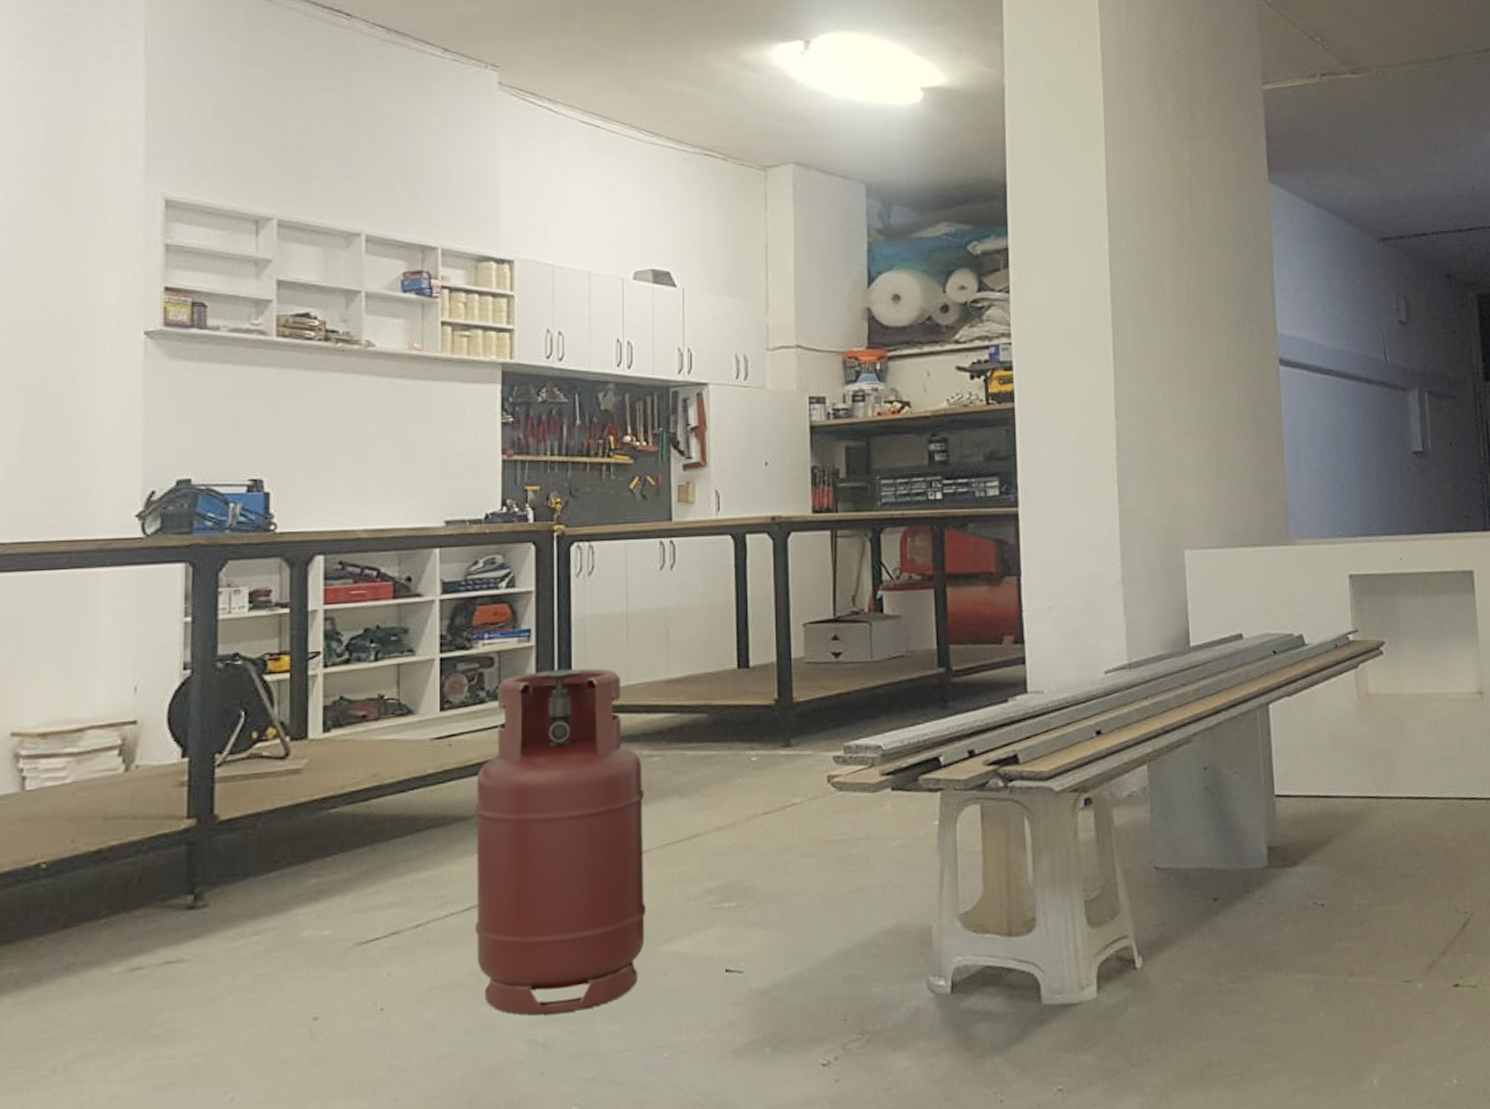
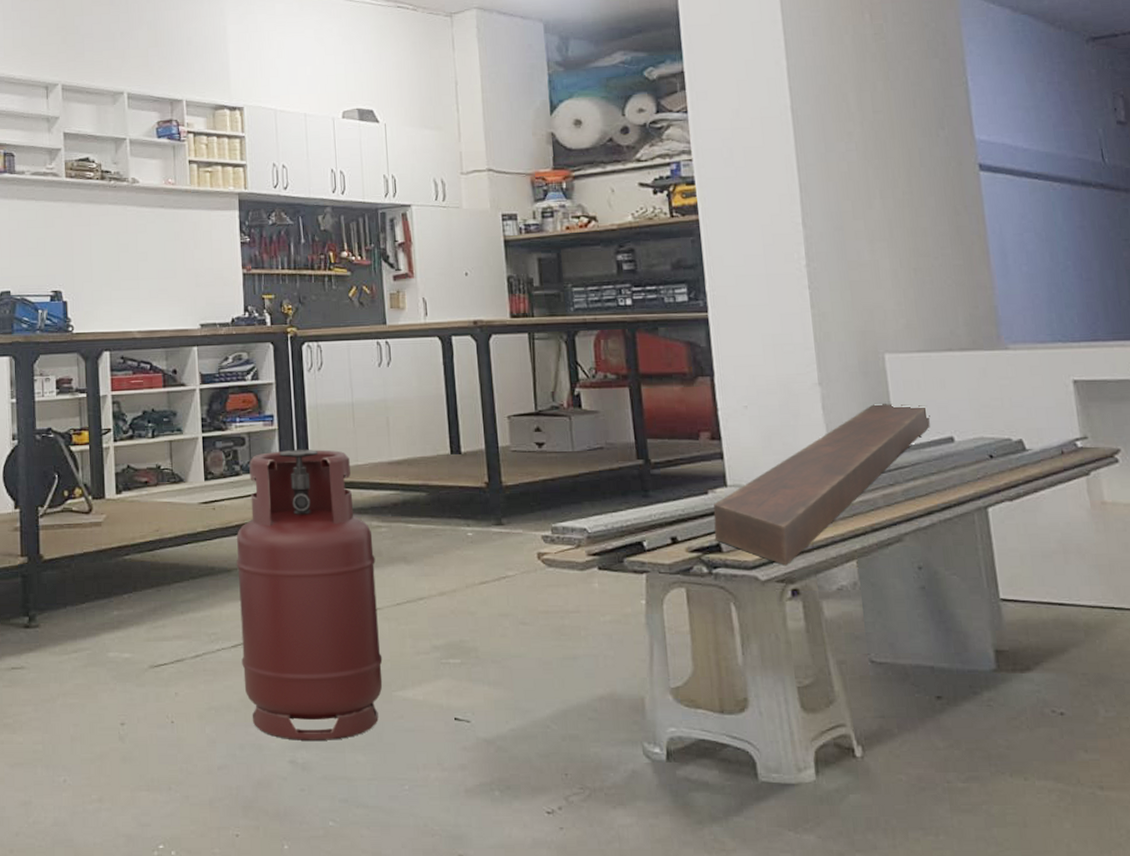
wooden plank: none [1012,601,1222,775] -> present [713,403,930,566]

